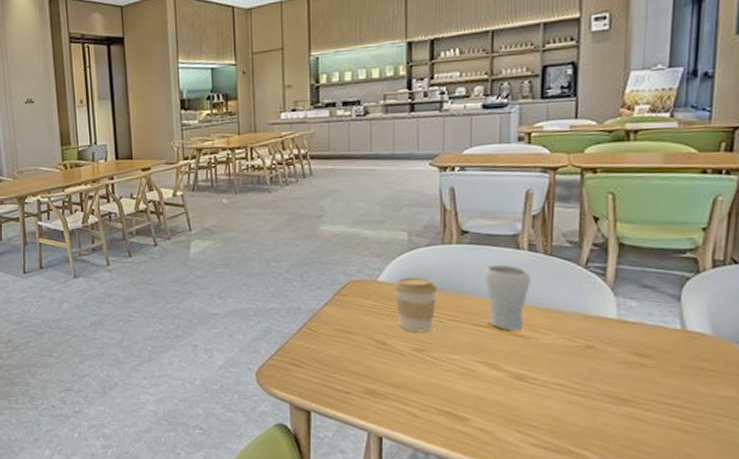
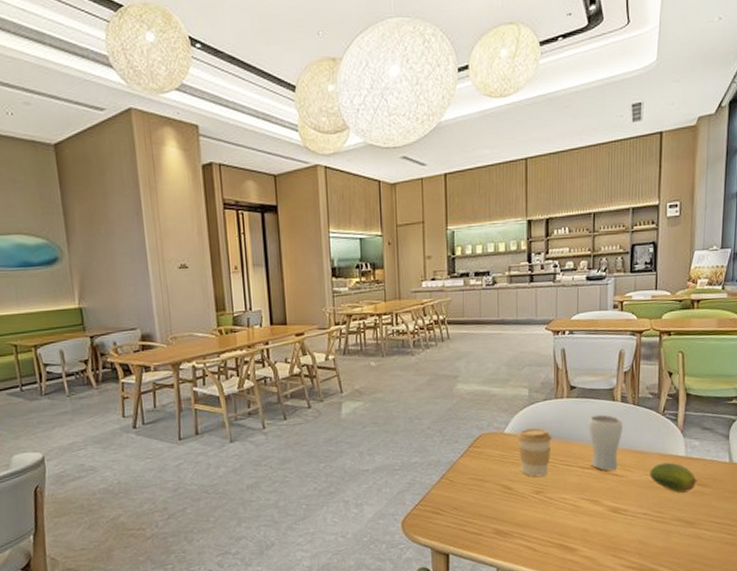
fruit: none [567,325,635,363] -> present [649,462,698,493]

